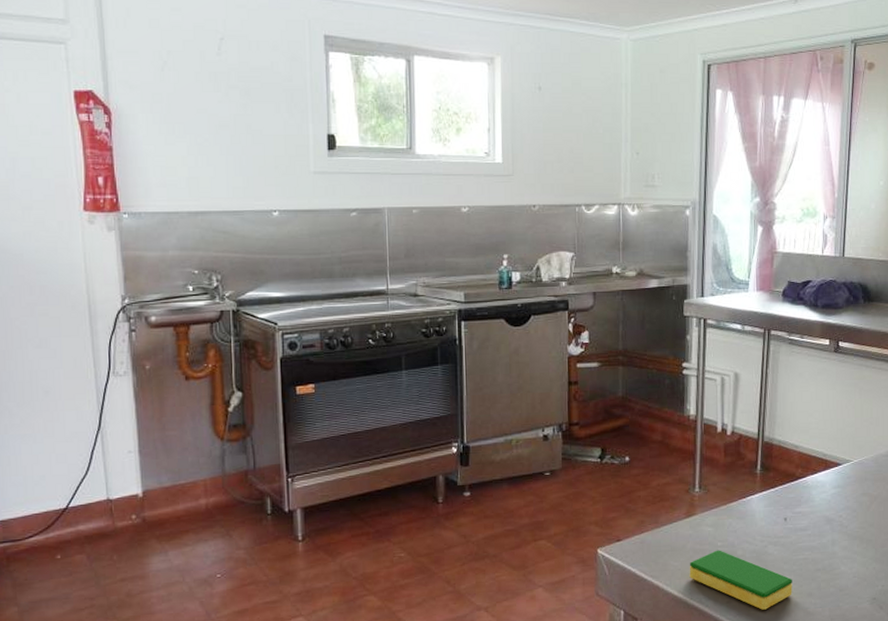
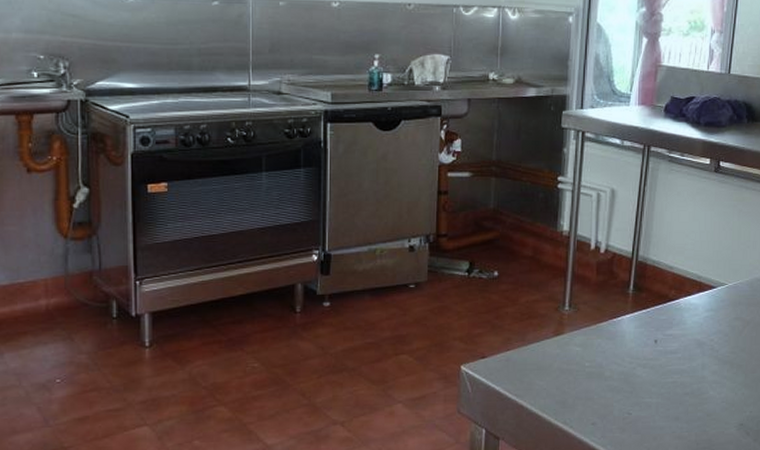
dish sponge: present [689,550,792,610] -> none [554,370,660,433]

